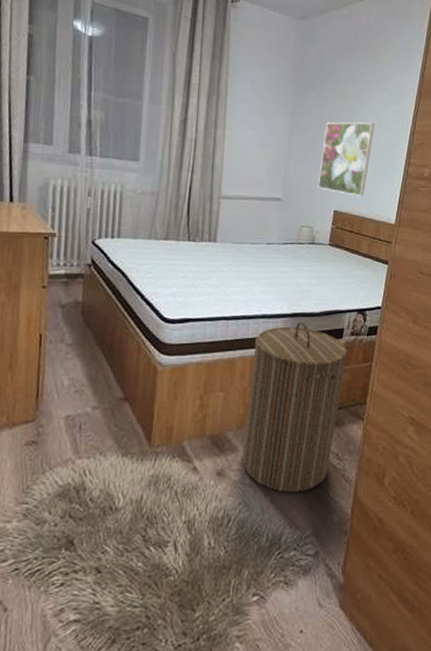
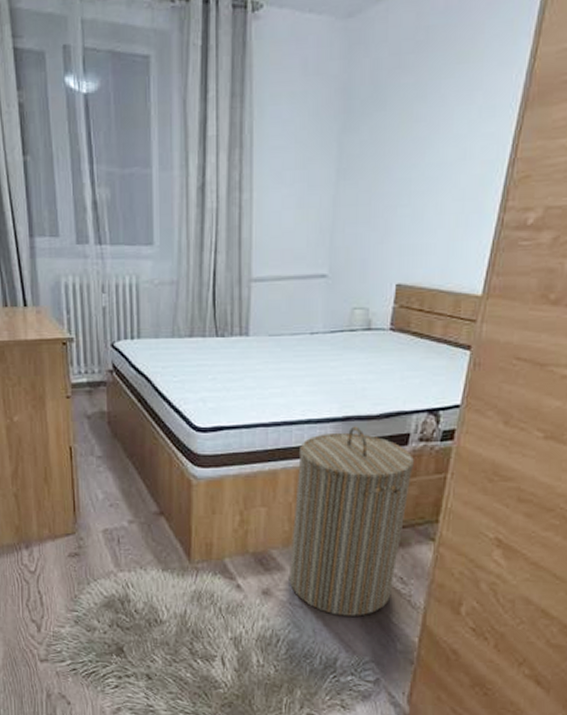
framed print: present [318,122,374,197] -> none [375,155,455,262]

